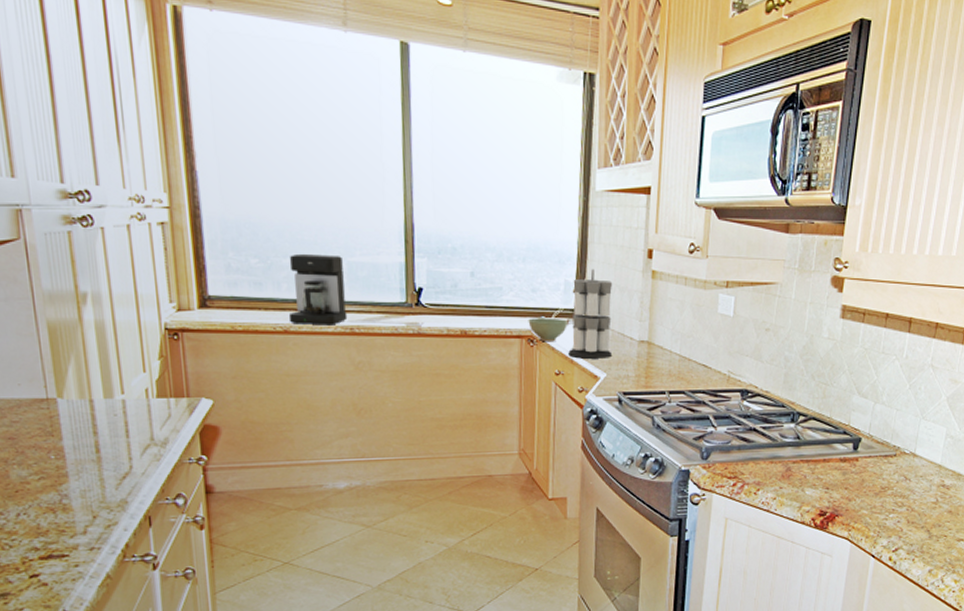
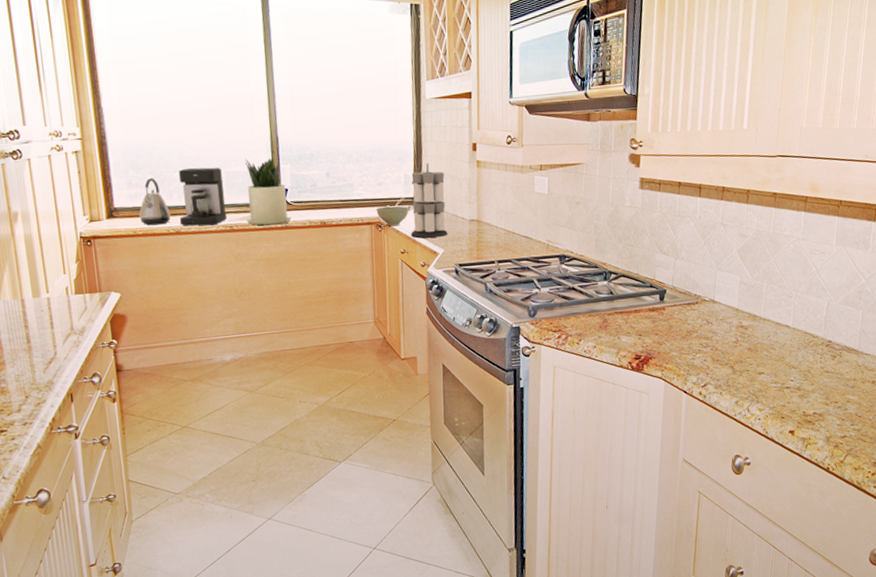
kettle: none [238,263,279,321] -> present [138,178,171,225]
planter: none [371,248,426,331] -> present [244,157,292,226]

